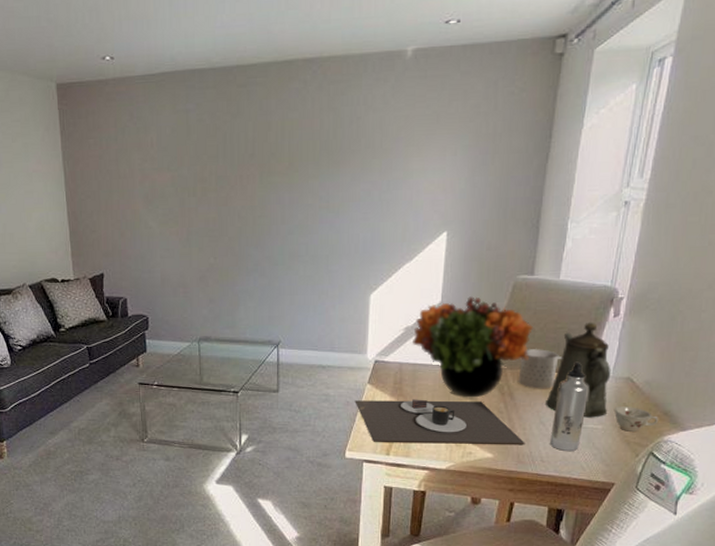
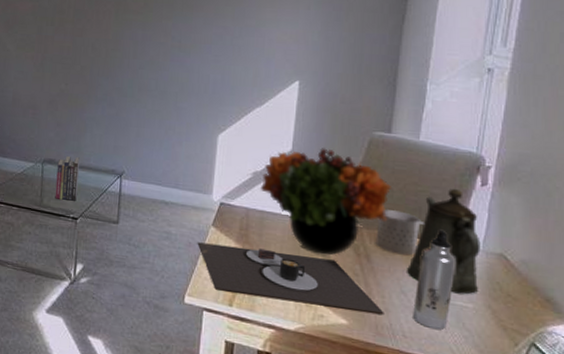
books: none [214,332,237,375] -> present [55,156,80,201]
teacup: present [613,407,659,432] -> none [486,285,540,317]

